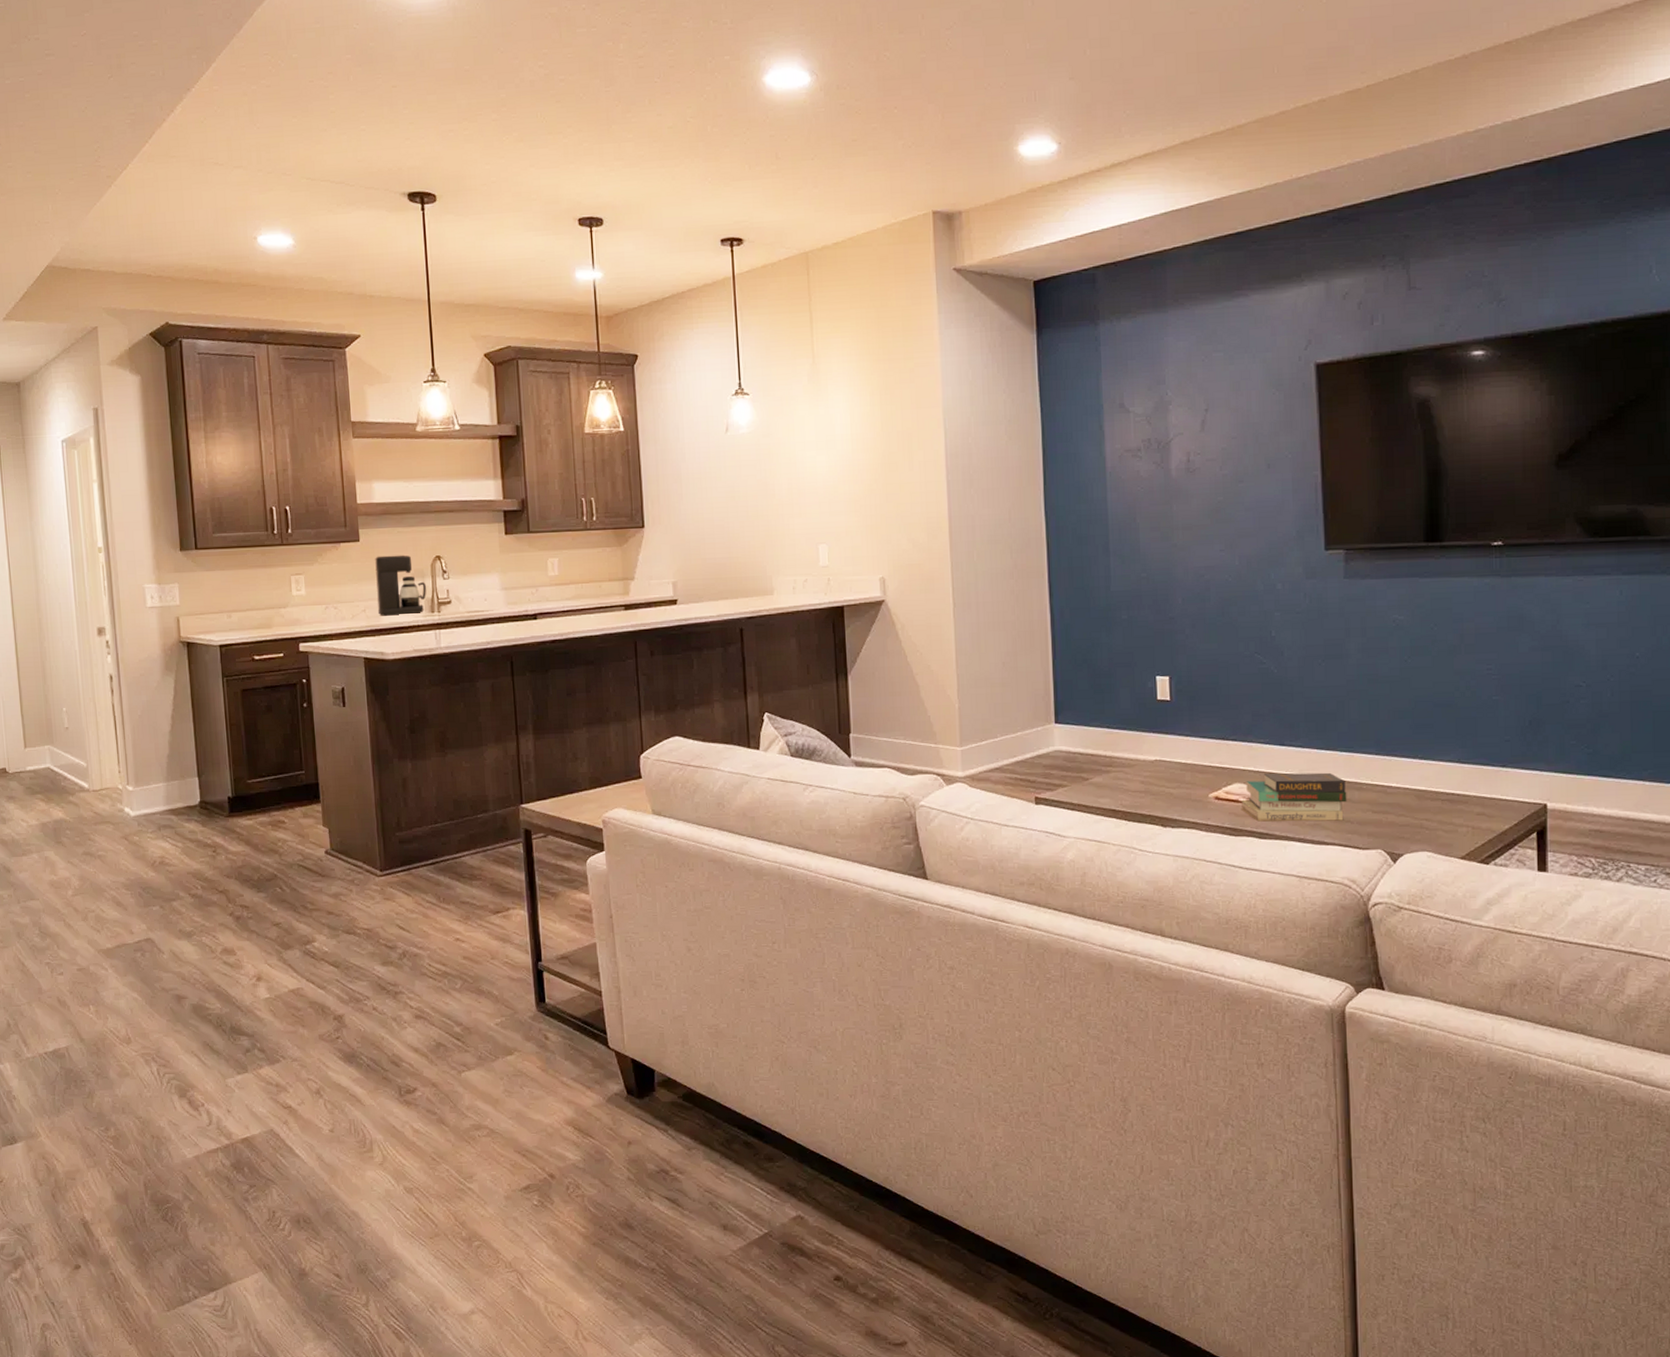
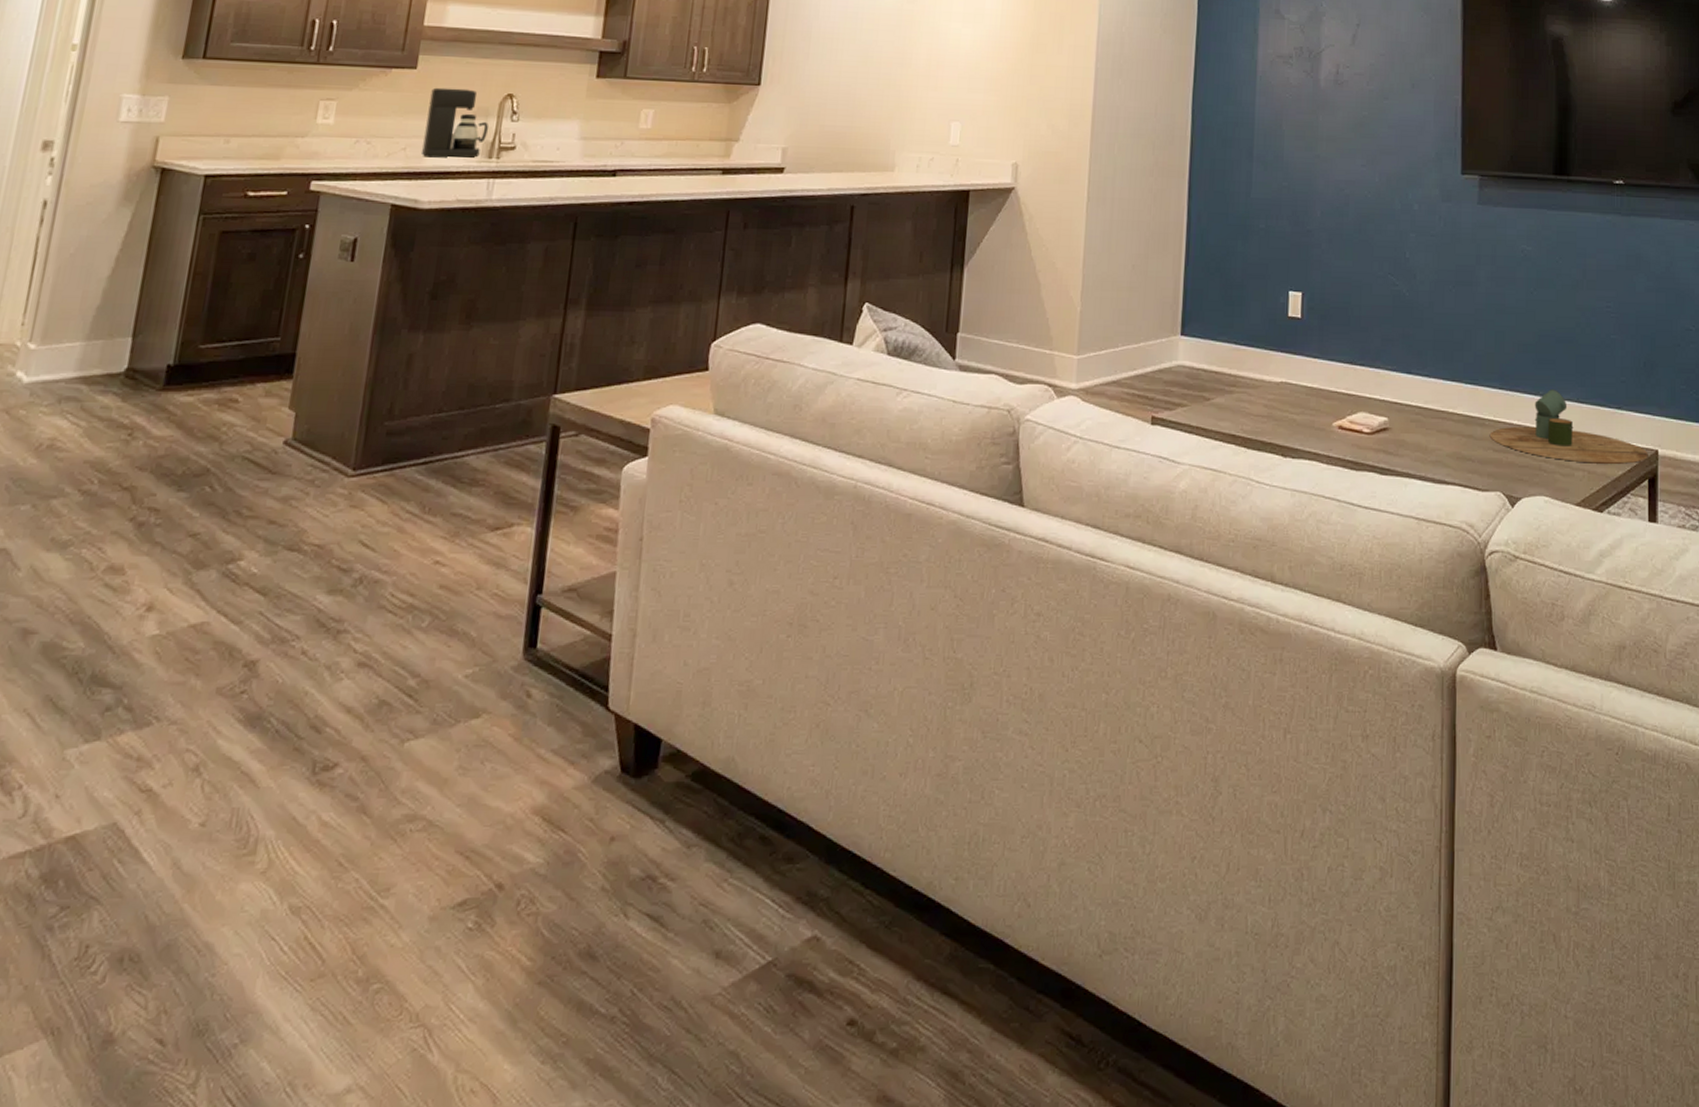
books: present [1240,772,1347,822] -> none [1363,402,1470,458]
decorative tray: none [1369,752,1536,820] -> present [1490,389,1648,464]

